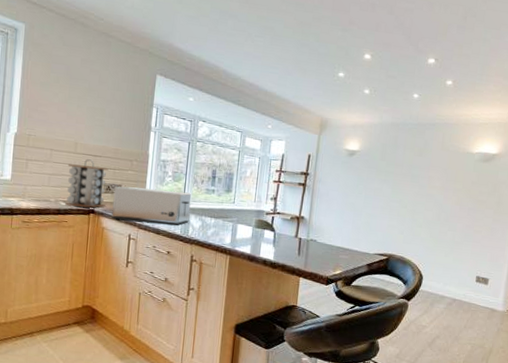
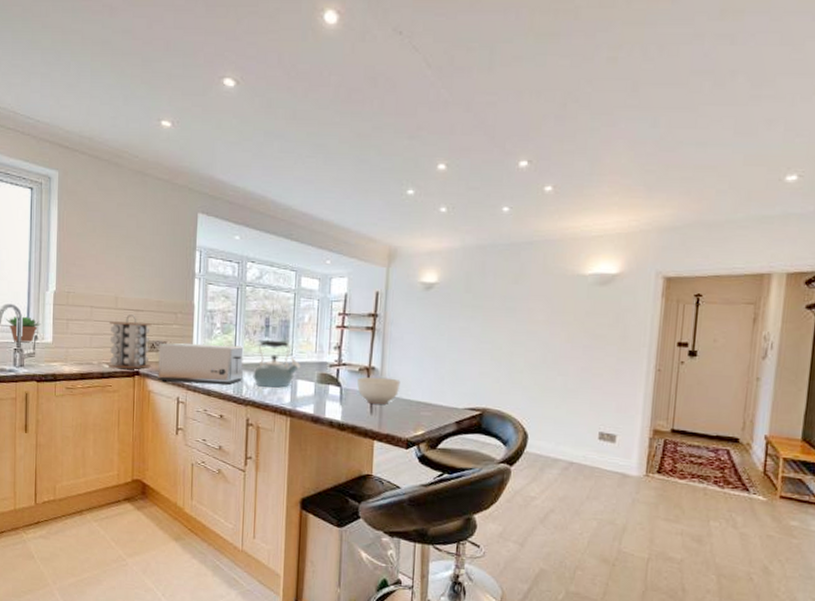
kettle: none [199,189,242,231] -> present [253,340,301,388]
bowl: none [288,224,325,248] -> present [357,376,401,404]

